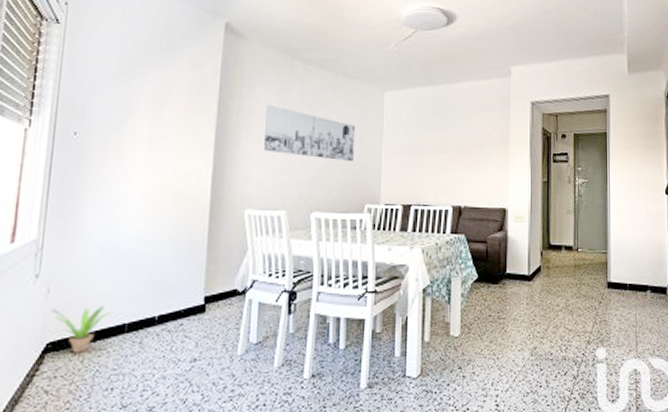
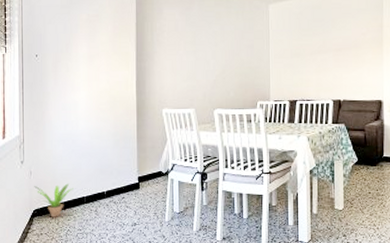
wall art: present [263,105,356,161] -> none [173,23,247,66]

